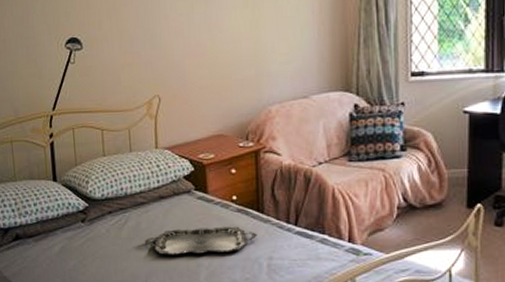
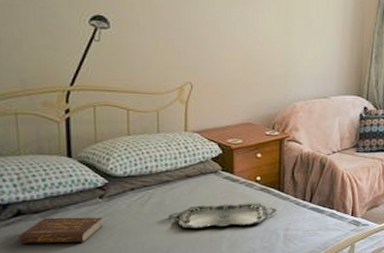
book: none [18,242,86,267] -> present [18,217,102,243]

